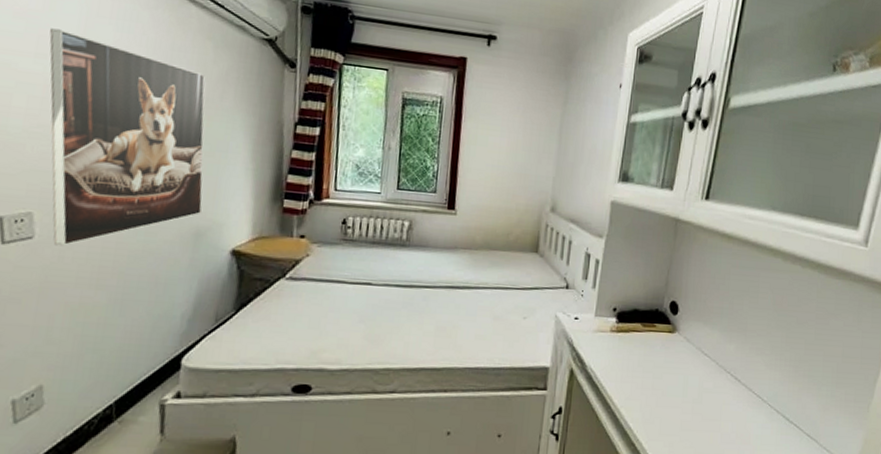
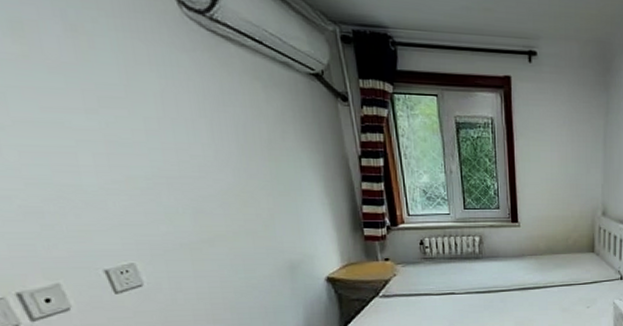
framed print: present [49,28,205,246] -> none [92,81,292,290]

